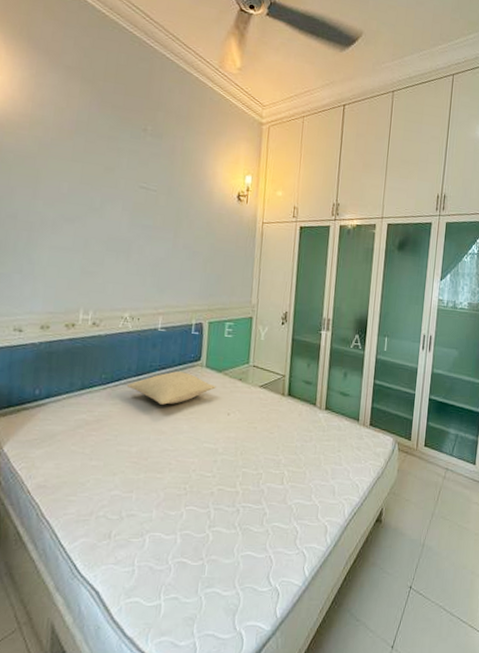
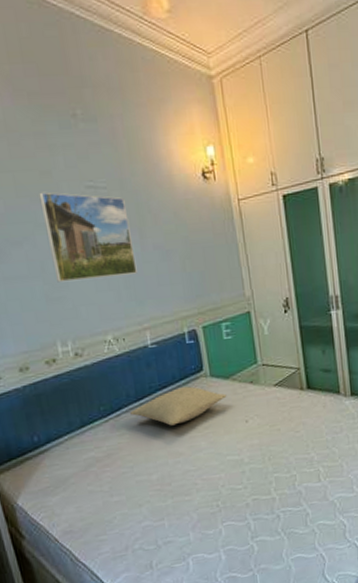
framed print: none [95,183,169,266] -> present [39,191,138,283]

